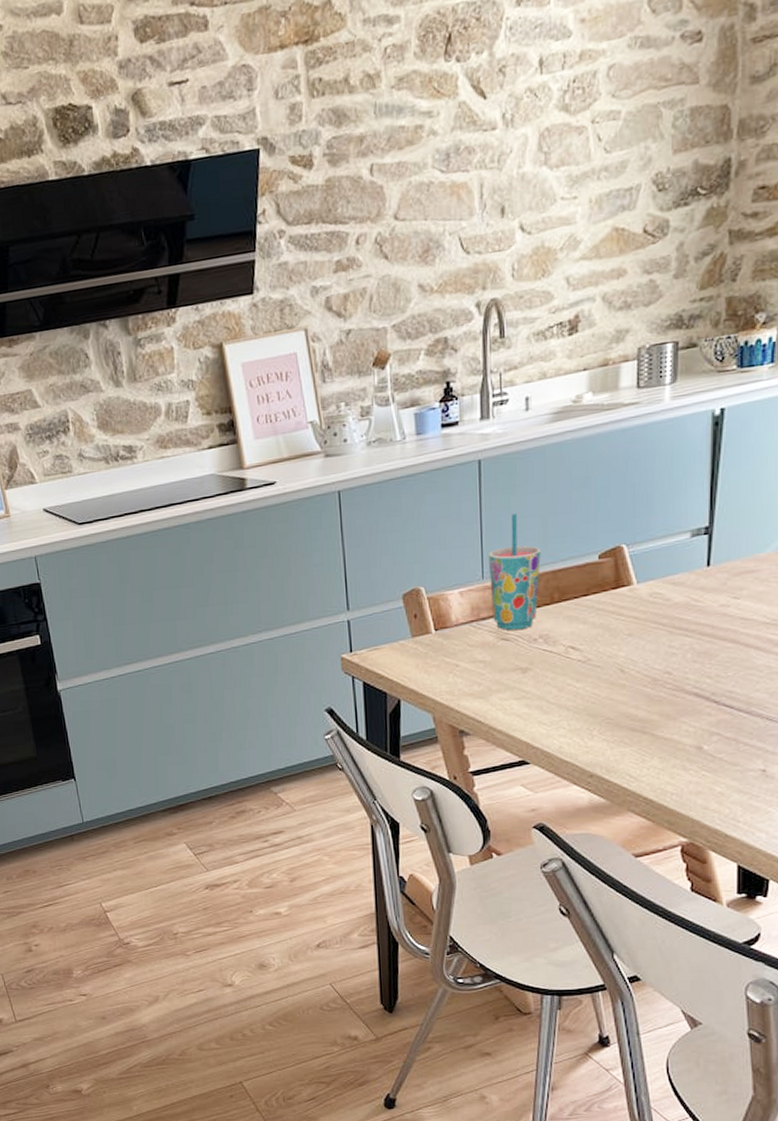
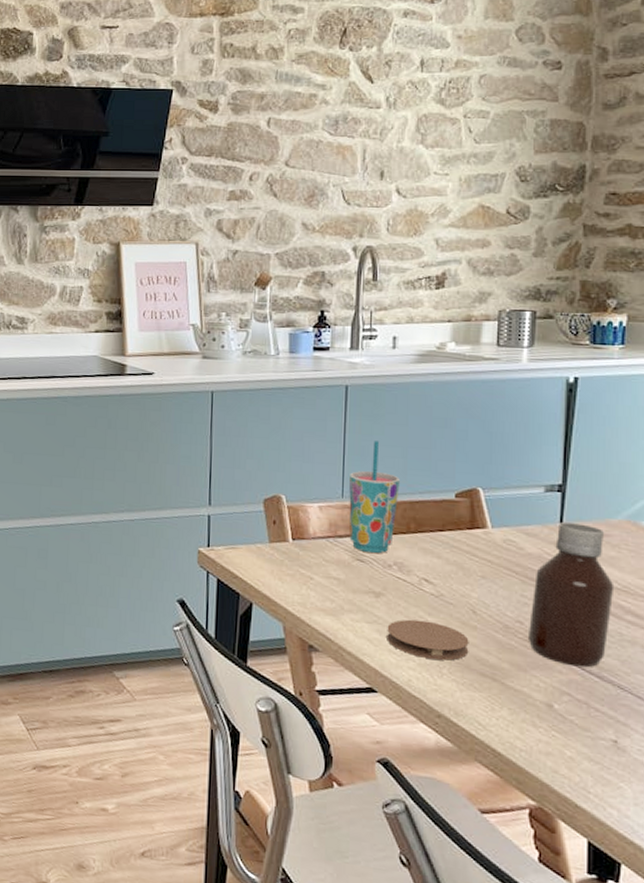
coaster: none [536,687,618,724] -> present [387,619,469,661]
bottle: none [677,563,763,707] -> present [529,522,615,668]

